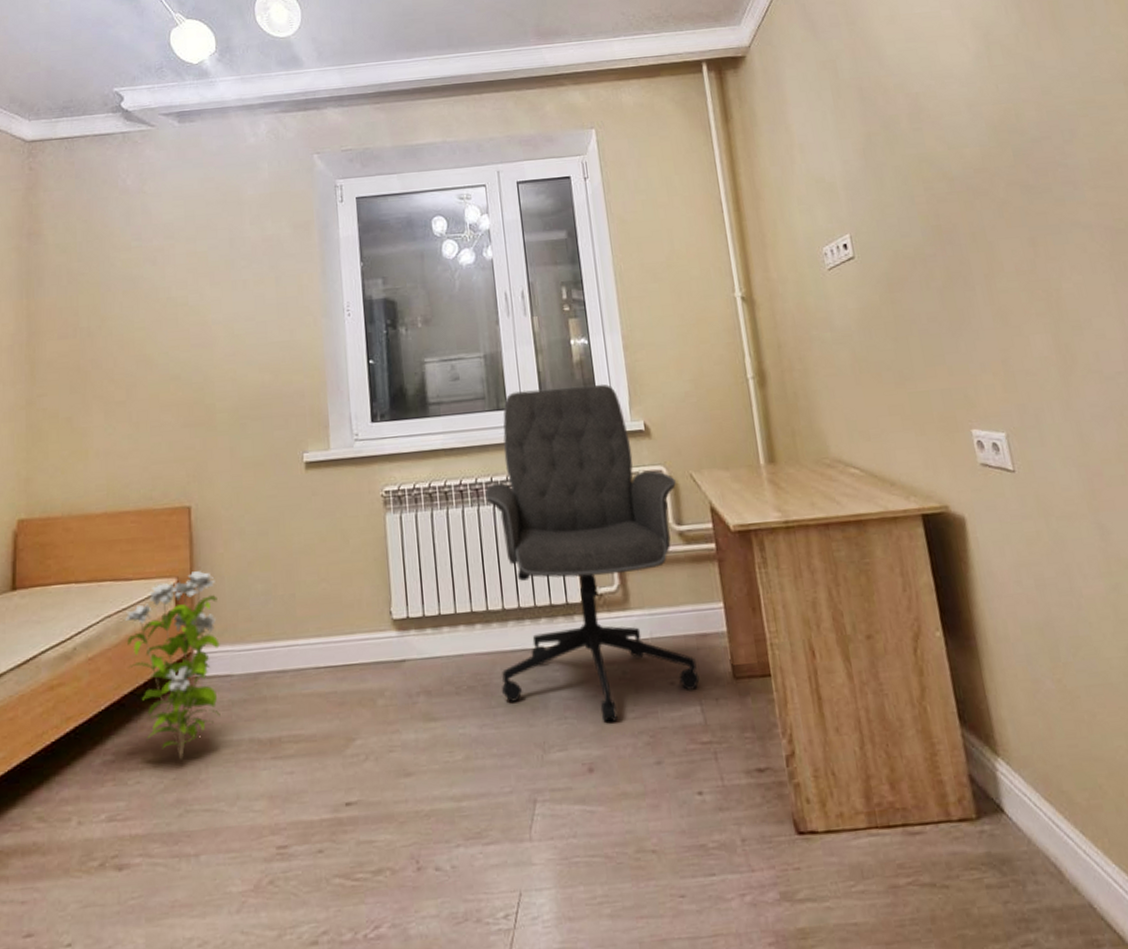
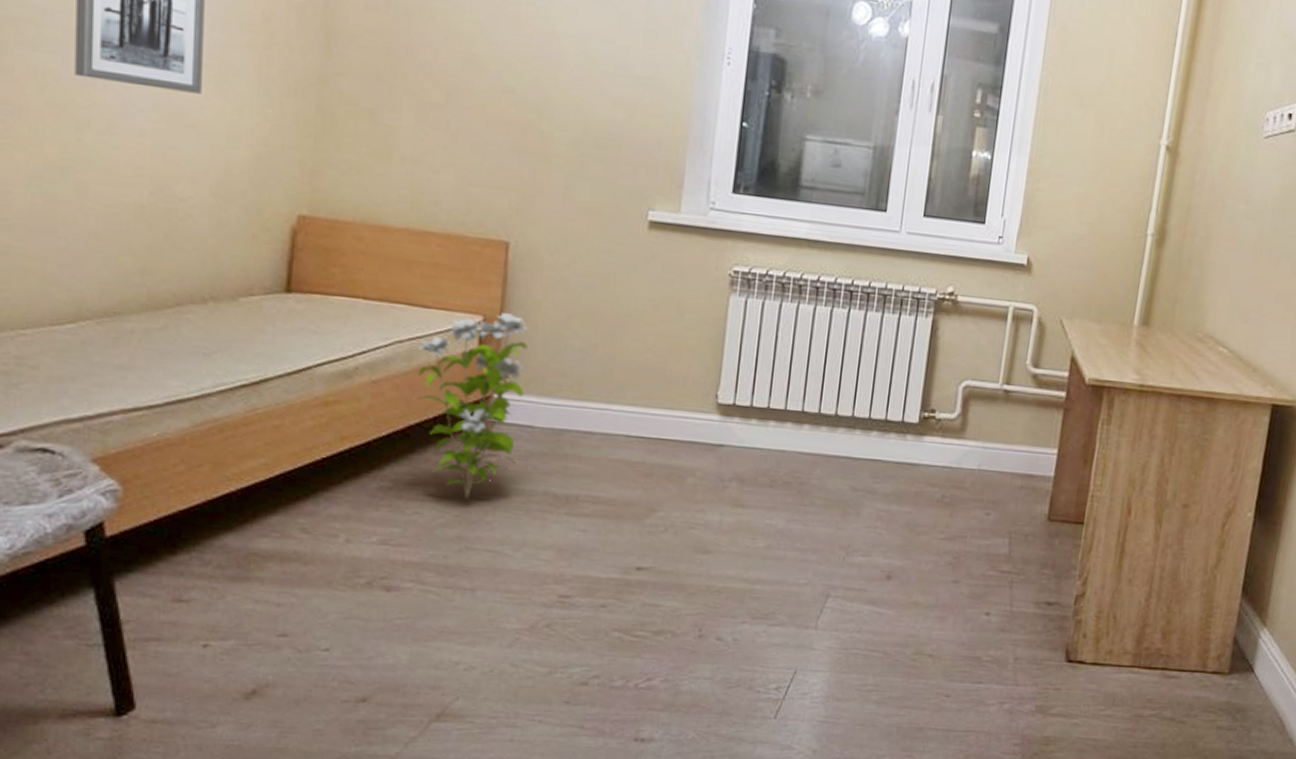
office chair: present [484,384,700,722] -> none [816,194,1044,539]

